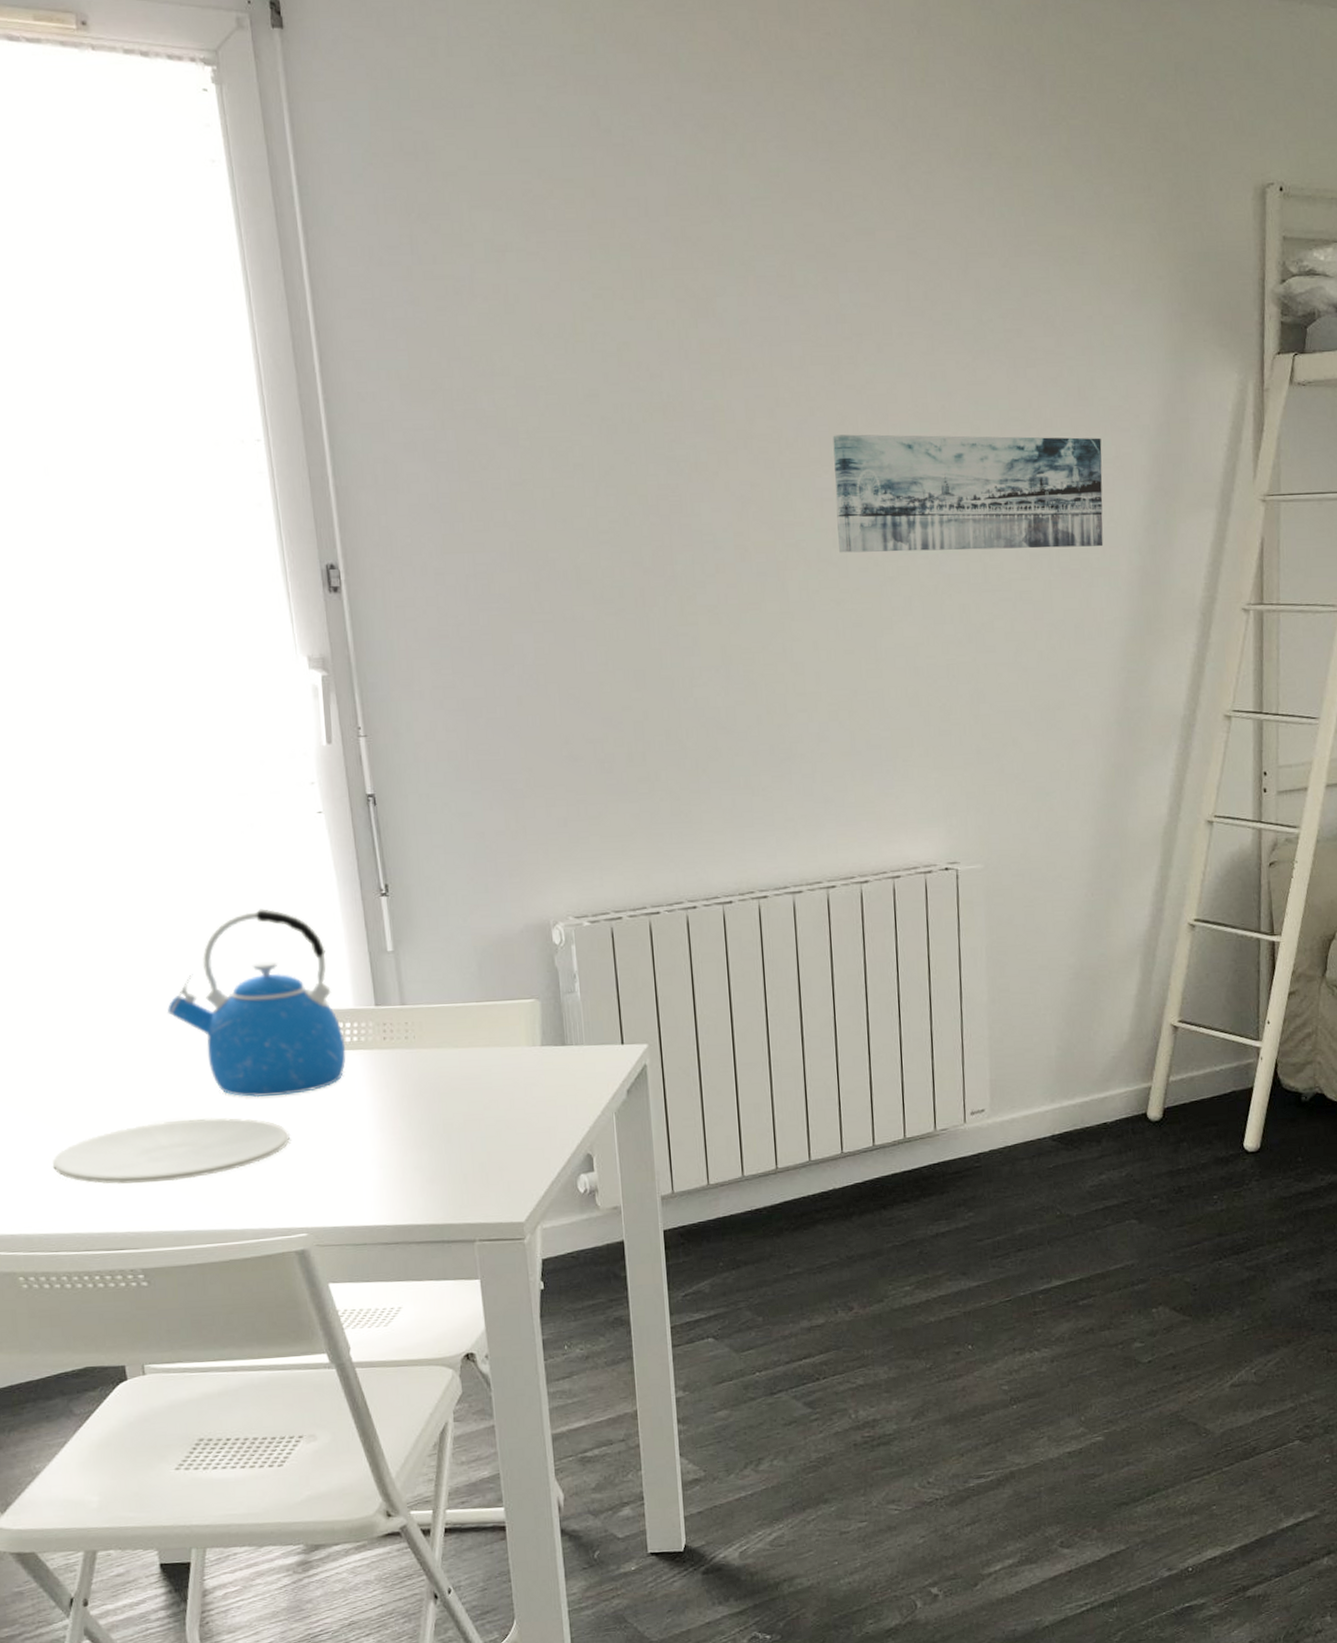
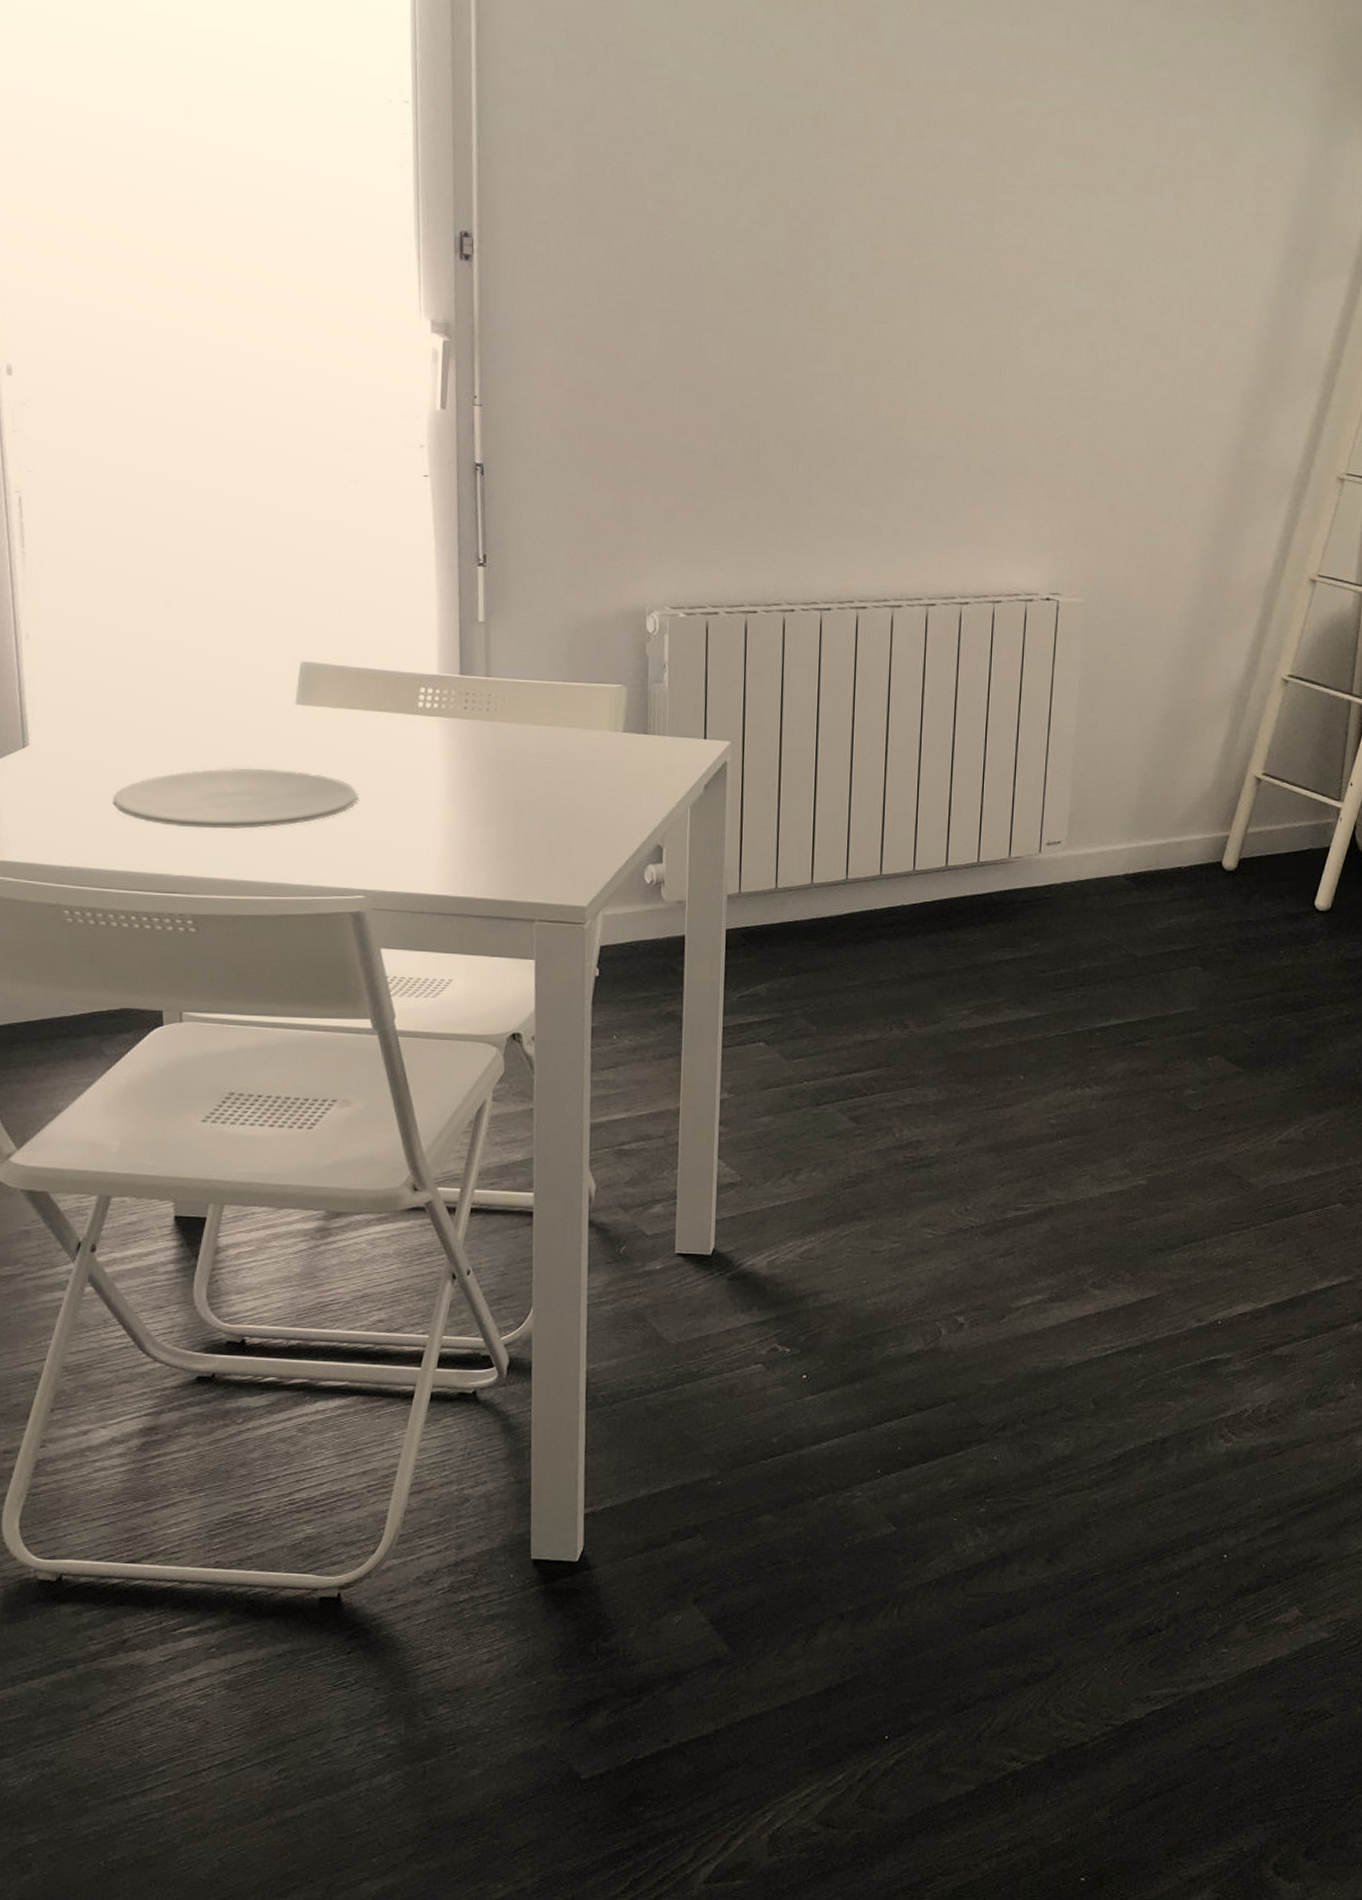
kettle: present [166,909,346,1098] -> none [247,565,425,755]
wall art: present [833,434,1104,553] -> none [974,161,1244,299]

